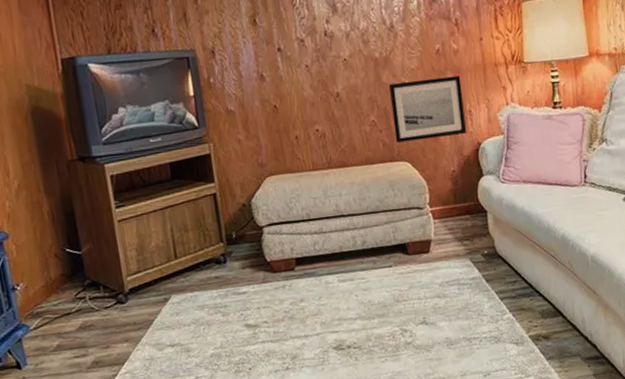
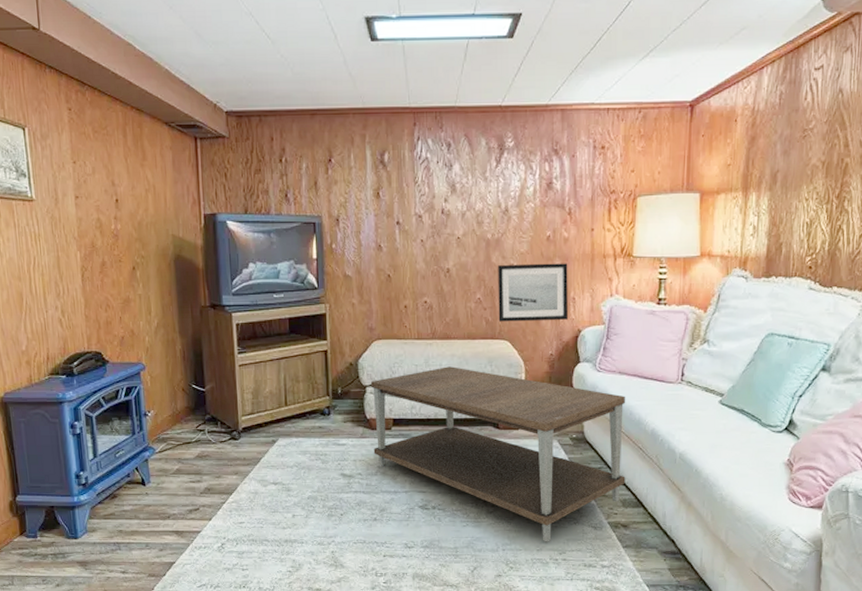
coffee table: none [268,195,542,366] -> present [371,366,626,542]

